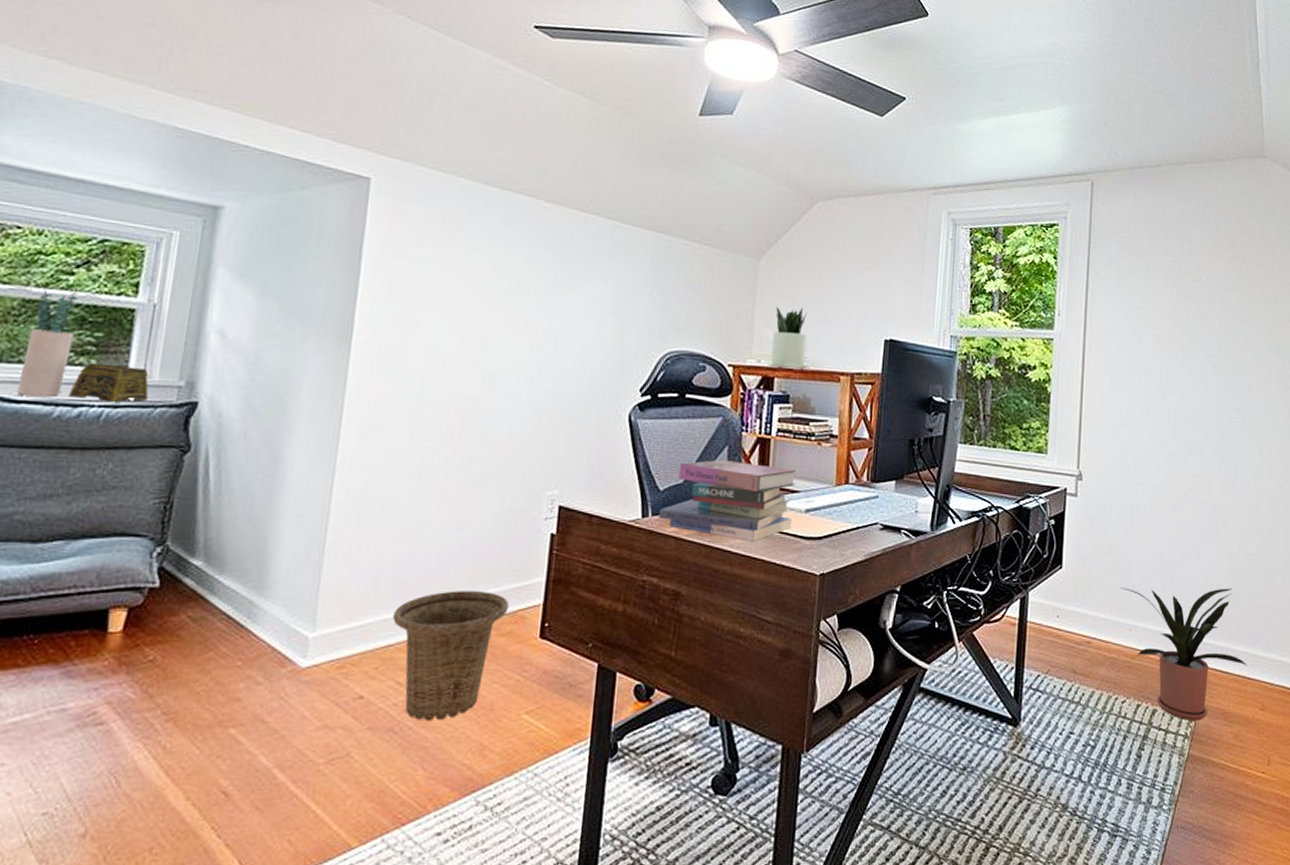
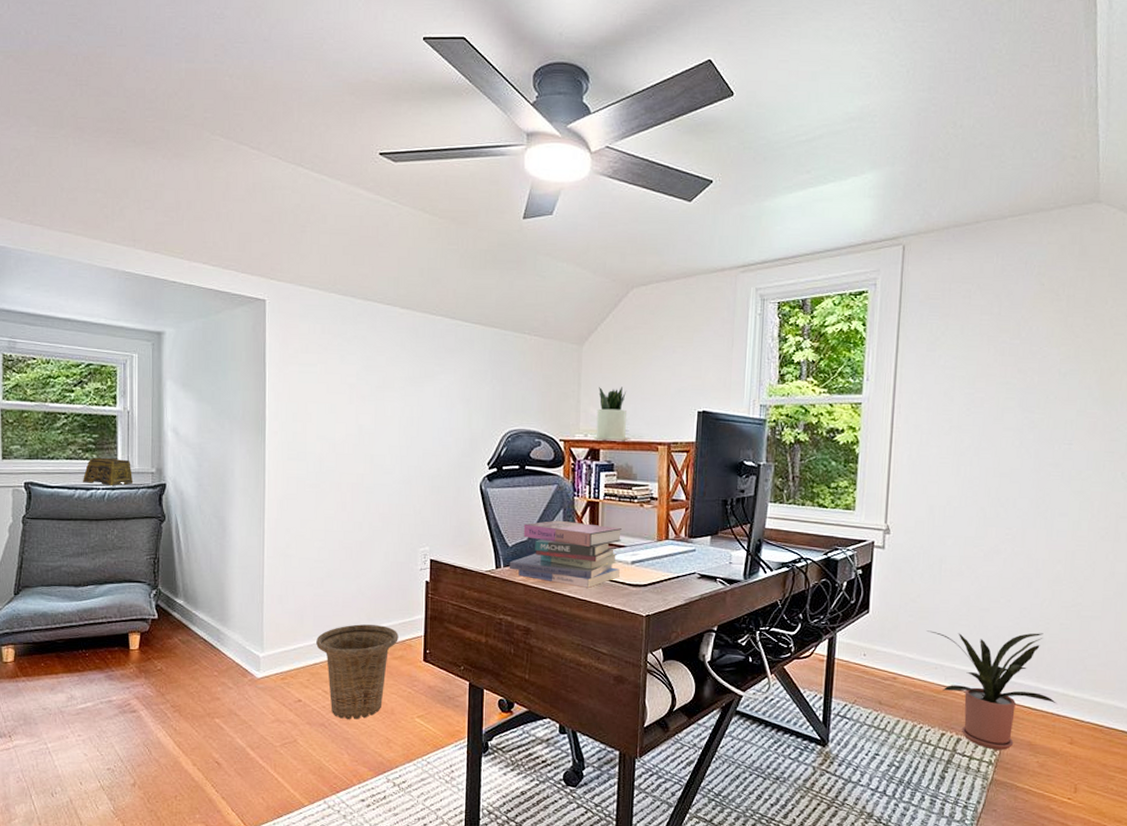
vase: present [16,288,80,398] -> none [50,402,79,484]

